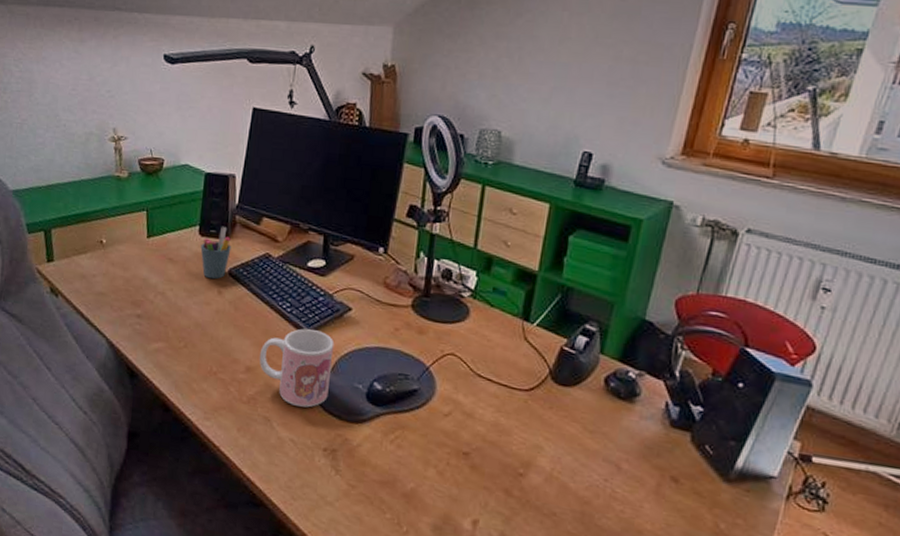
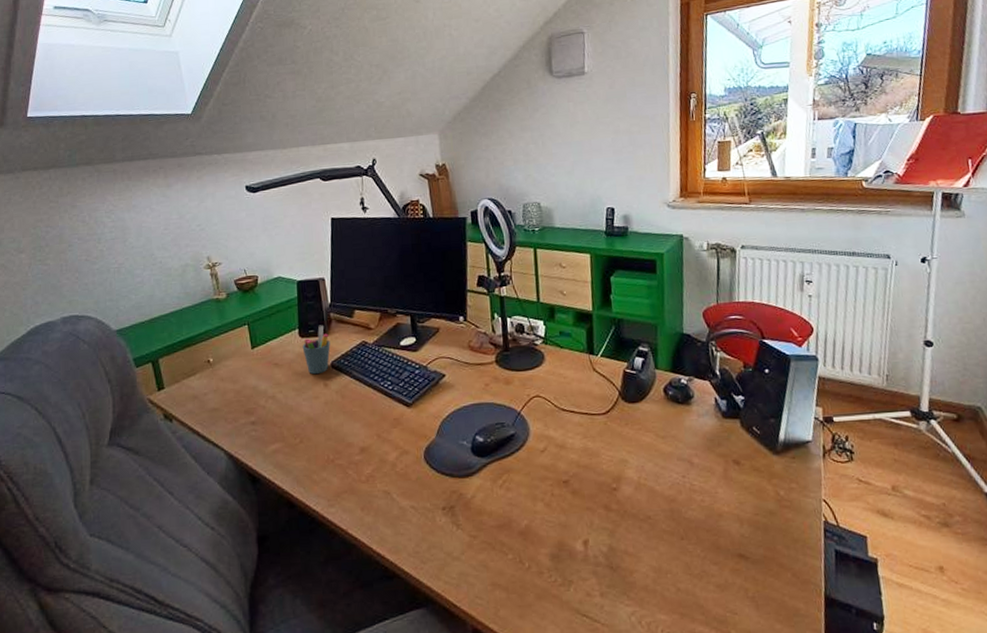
mug: present [259,328,335,408] -> none [370,400,438,474]

